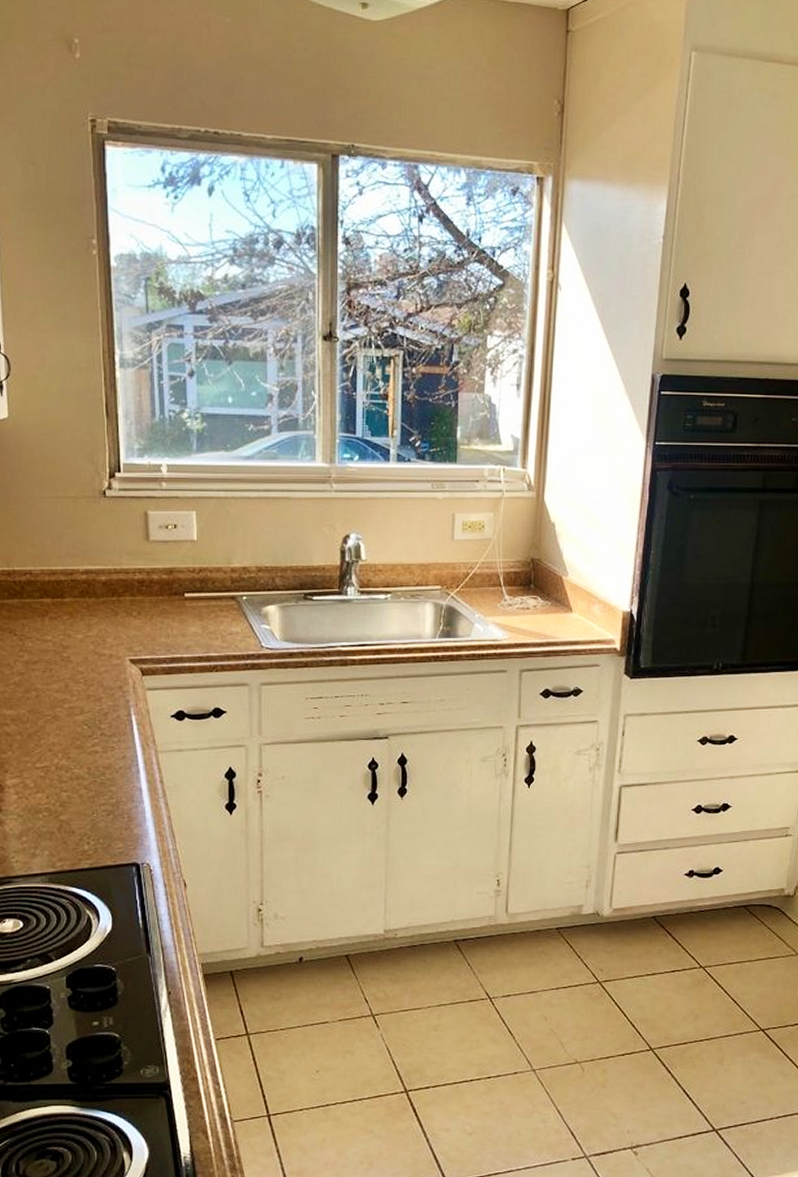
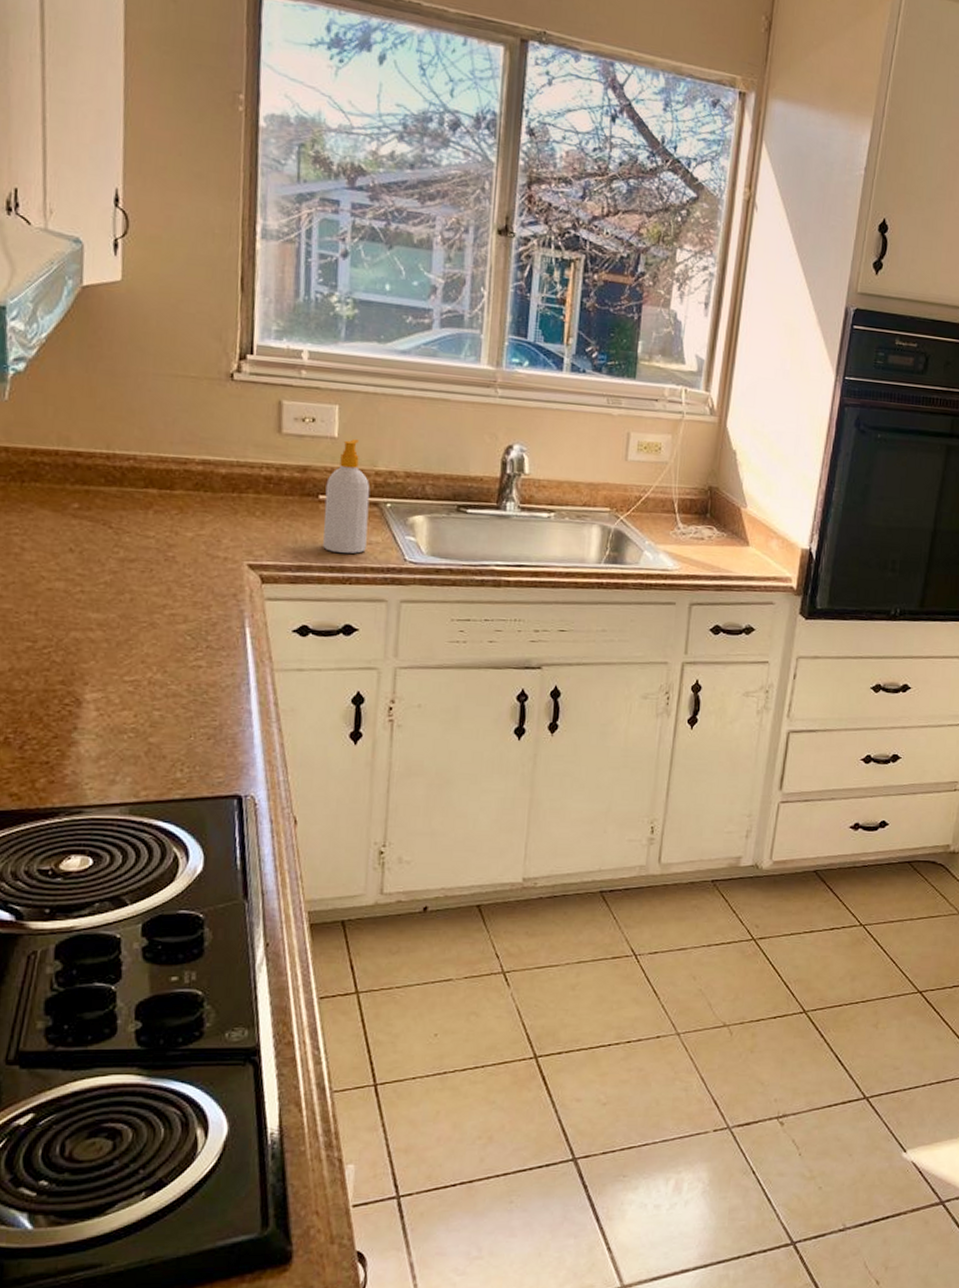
soap bottle: none [190,541,228,644] -> present [323,439,371,554]

